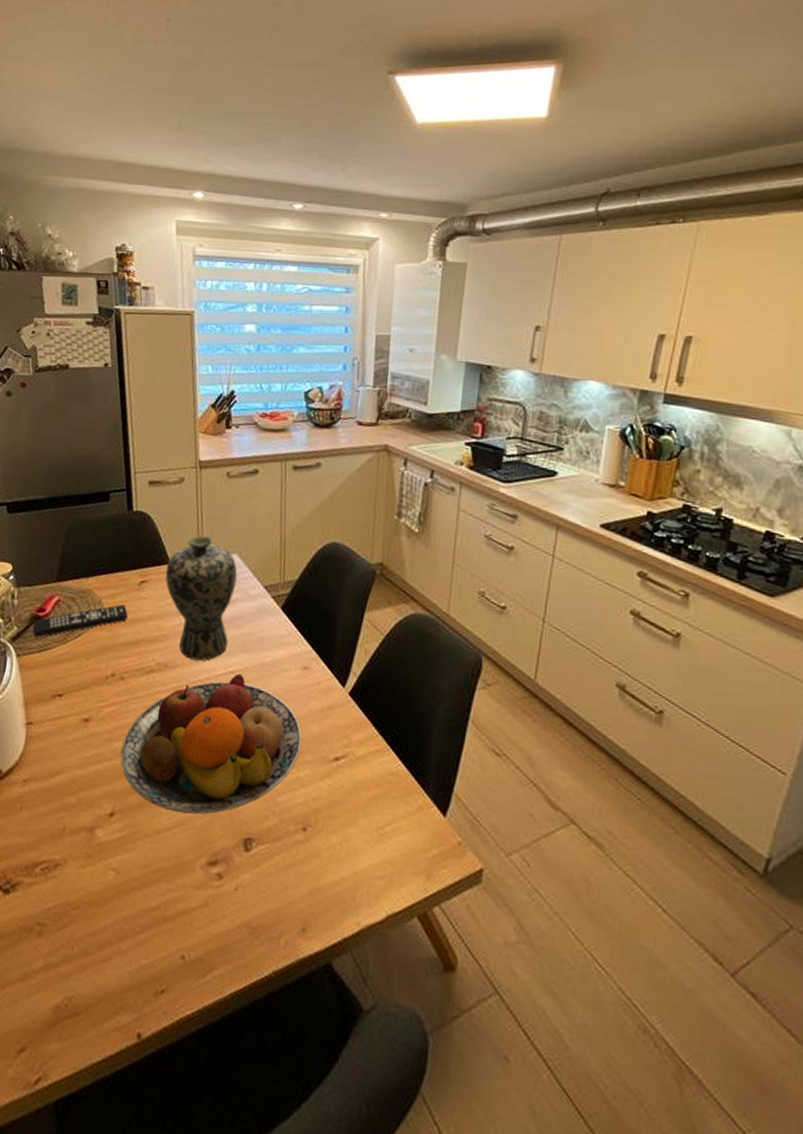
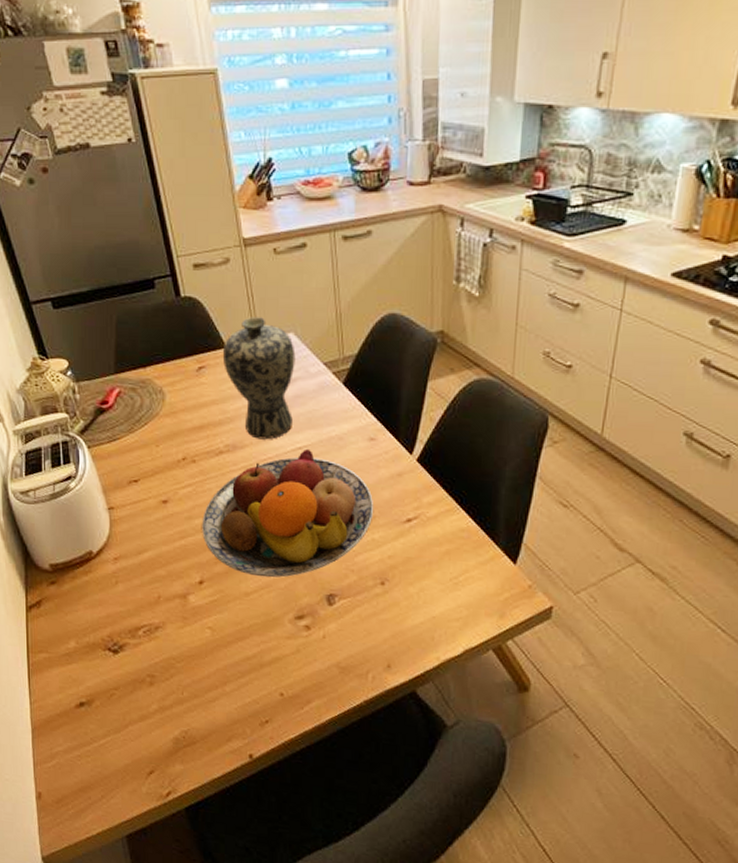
remote control: present [32,604,128,638] -> none [98,391,190,429]

